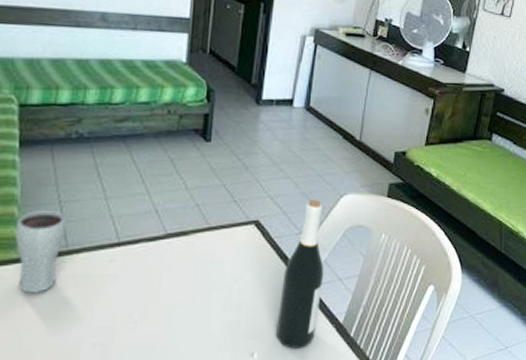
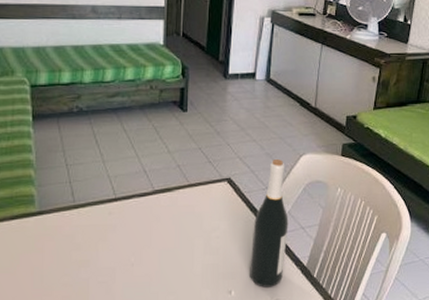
drinking glass: present [15,209,66,293] -> none [33,171,72,241]

